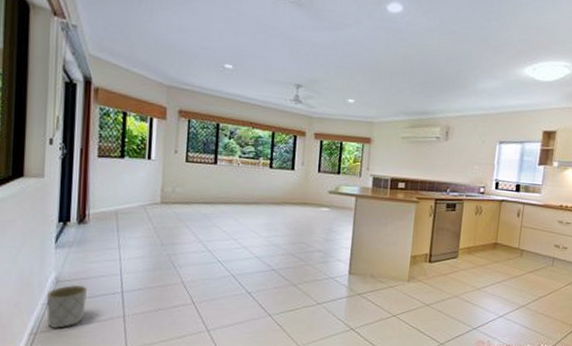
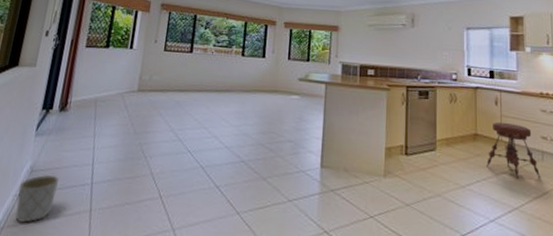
stool: none [502,232,549,281] -> present [486,122,541,179]

